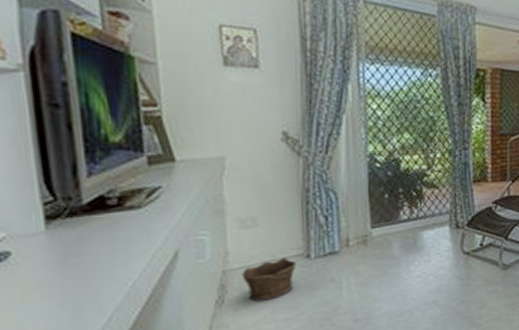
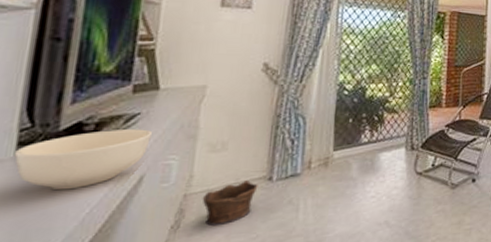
bowl: none [43,203,179,264] -> present [13,129,153,191]

